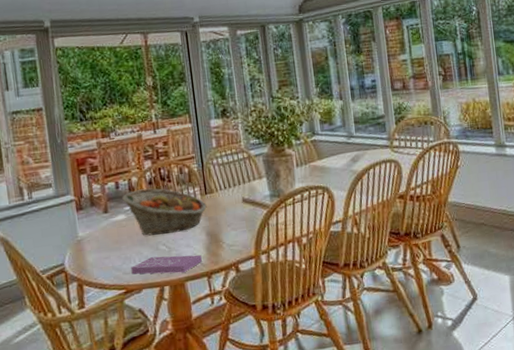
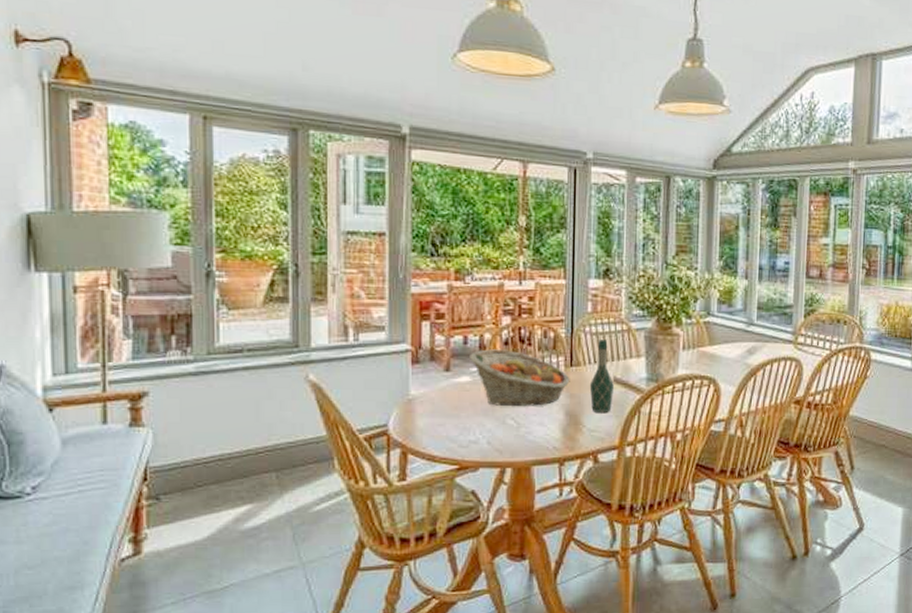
book: present [131,255,202,274] -> none [469,431,555,455]
wine bottle: none [223,168,245,230] -> present [589,340,614,412]

